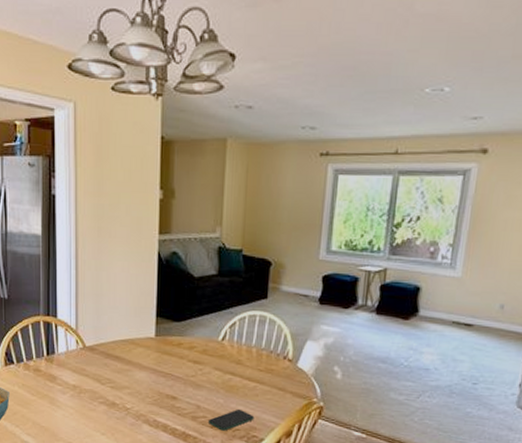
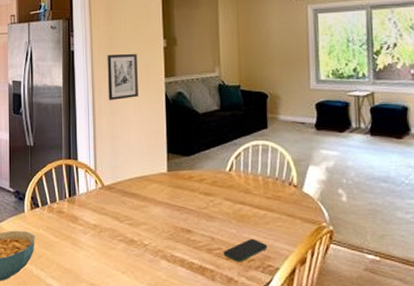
wall art: none [93,202,128,256] -> present [107,53,138,101]

